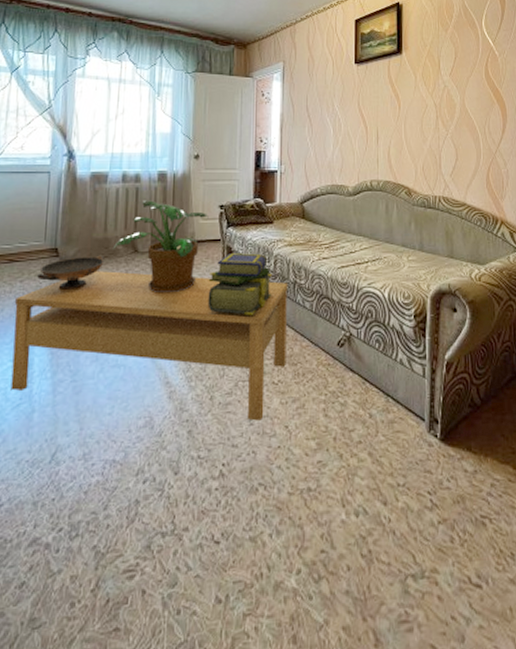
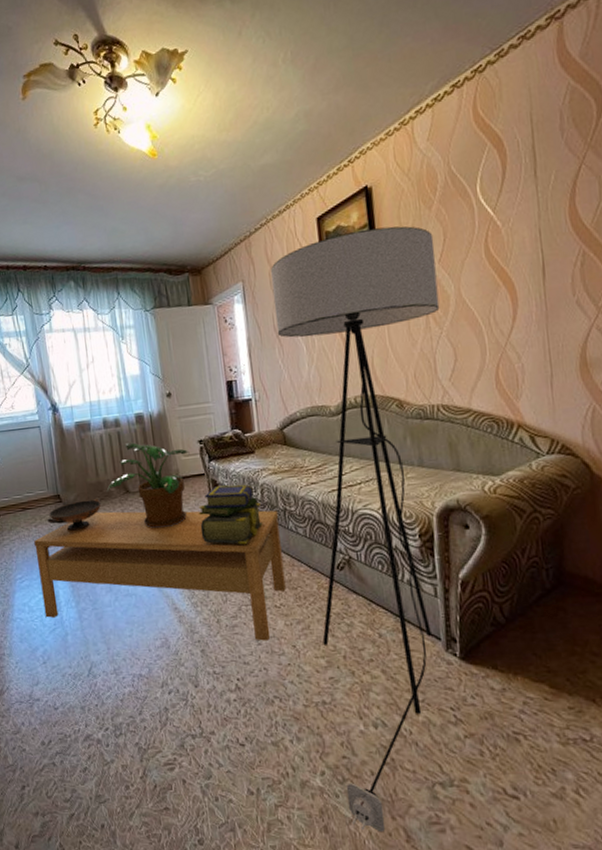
floor lamp: none [309,38,448,638] -> present [270,226,440,833]

